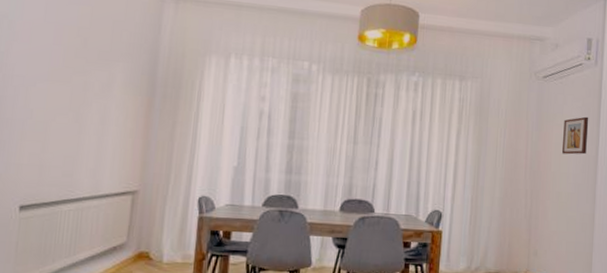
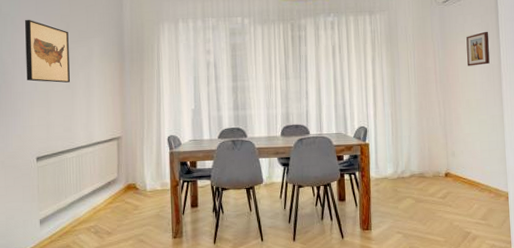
wall art: none [19,27,85,114] -> present [24,20,71,83]

